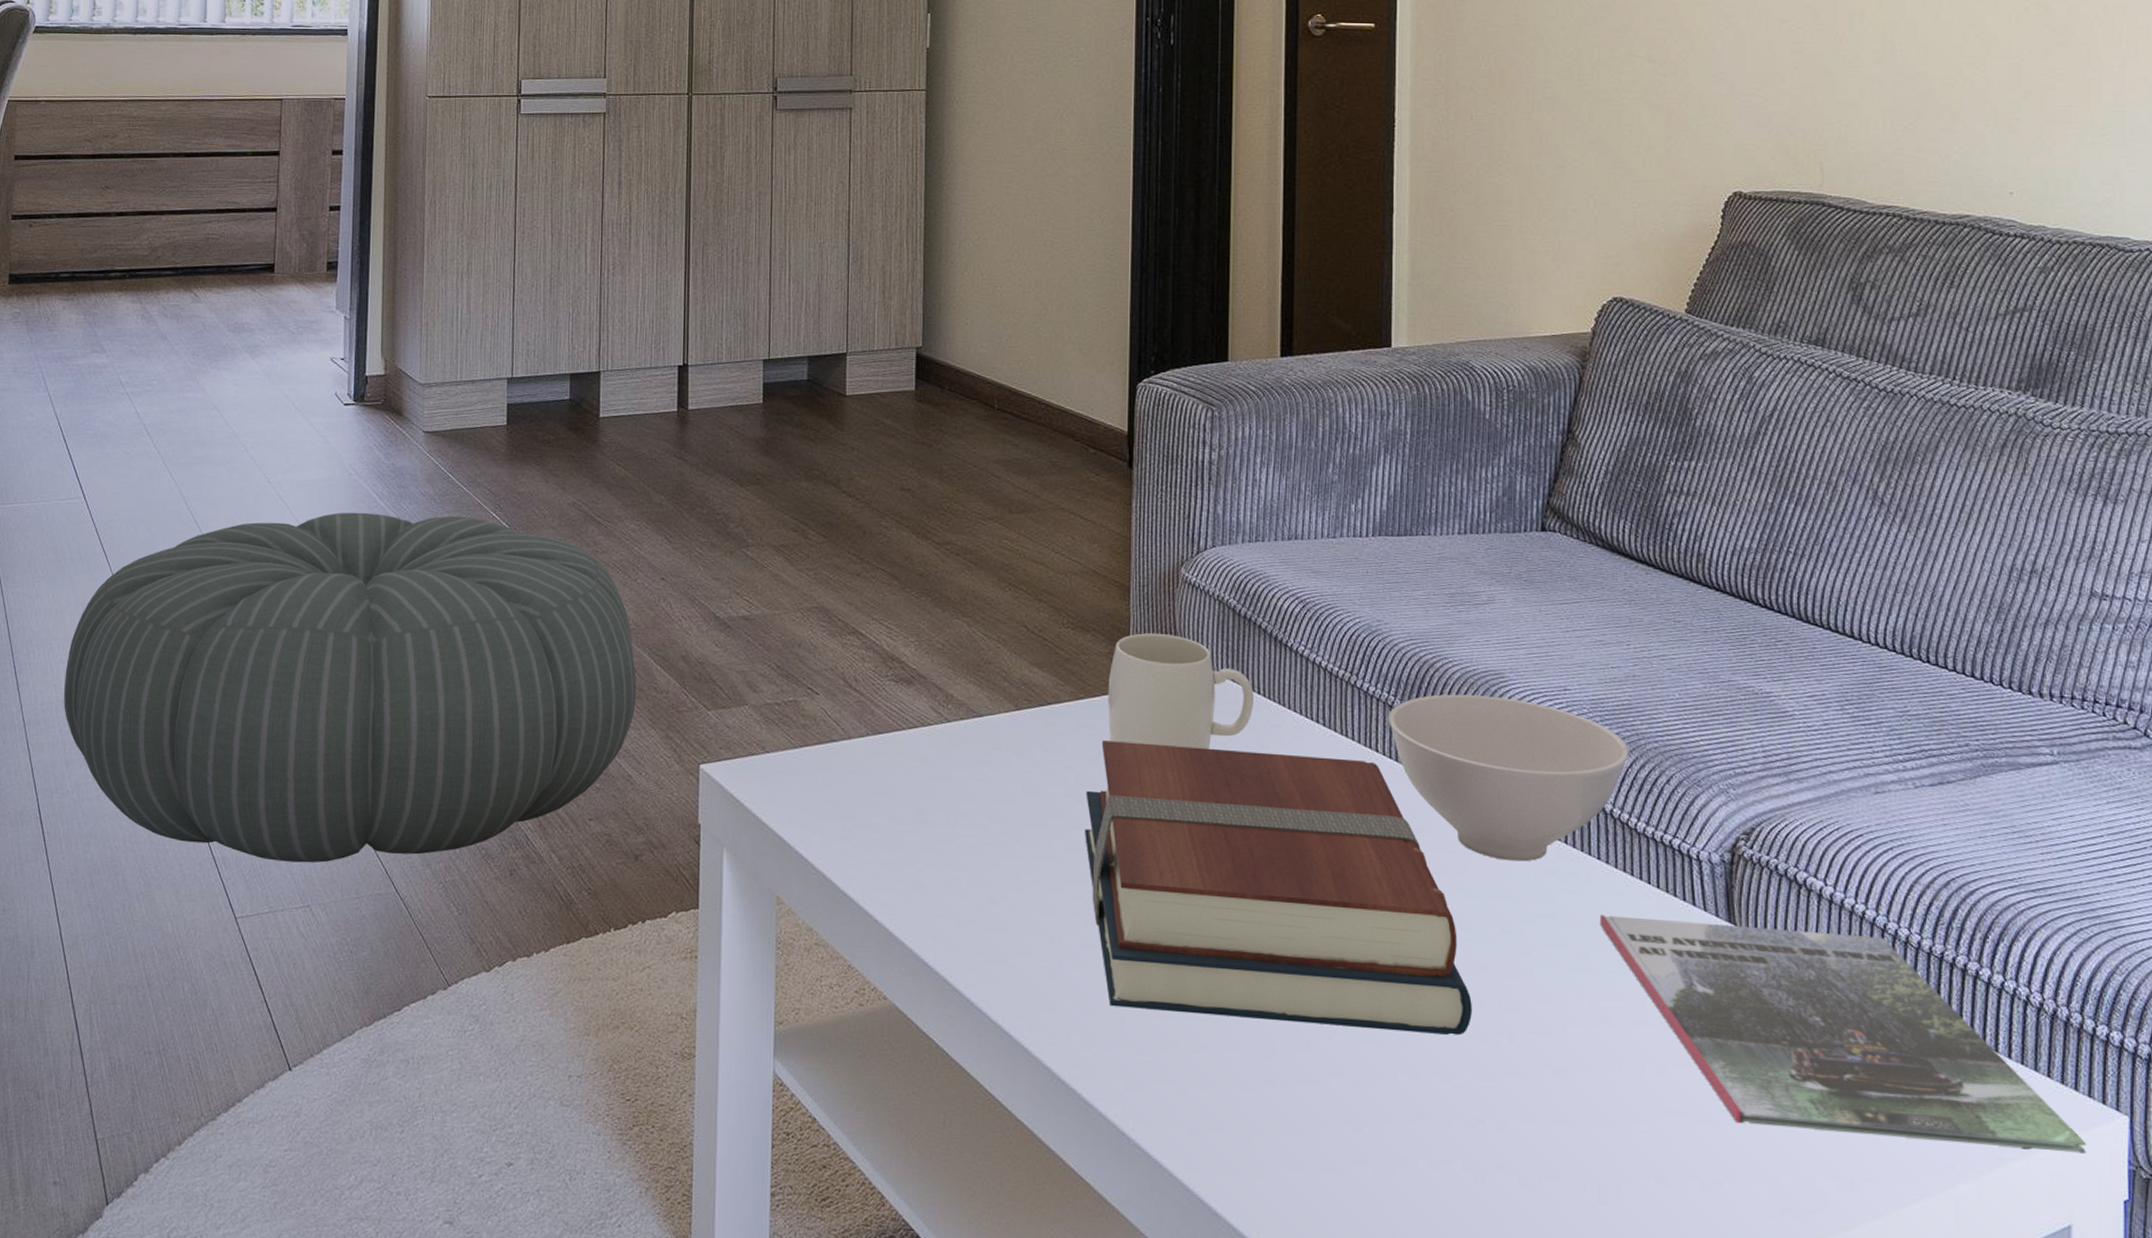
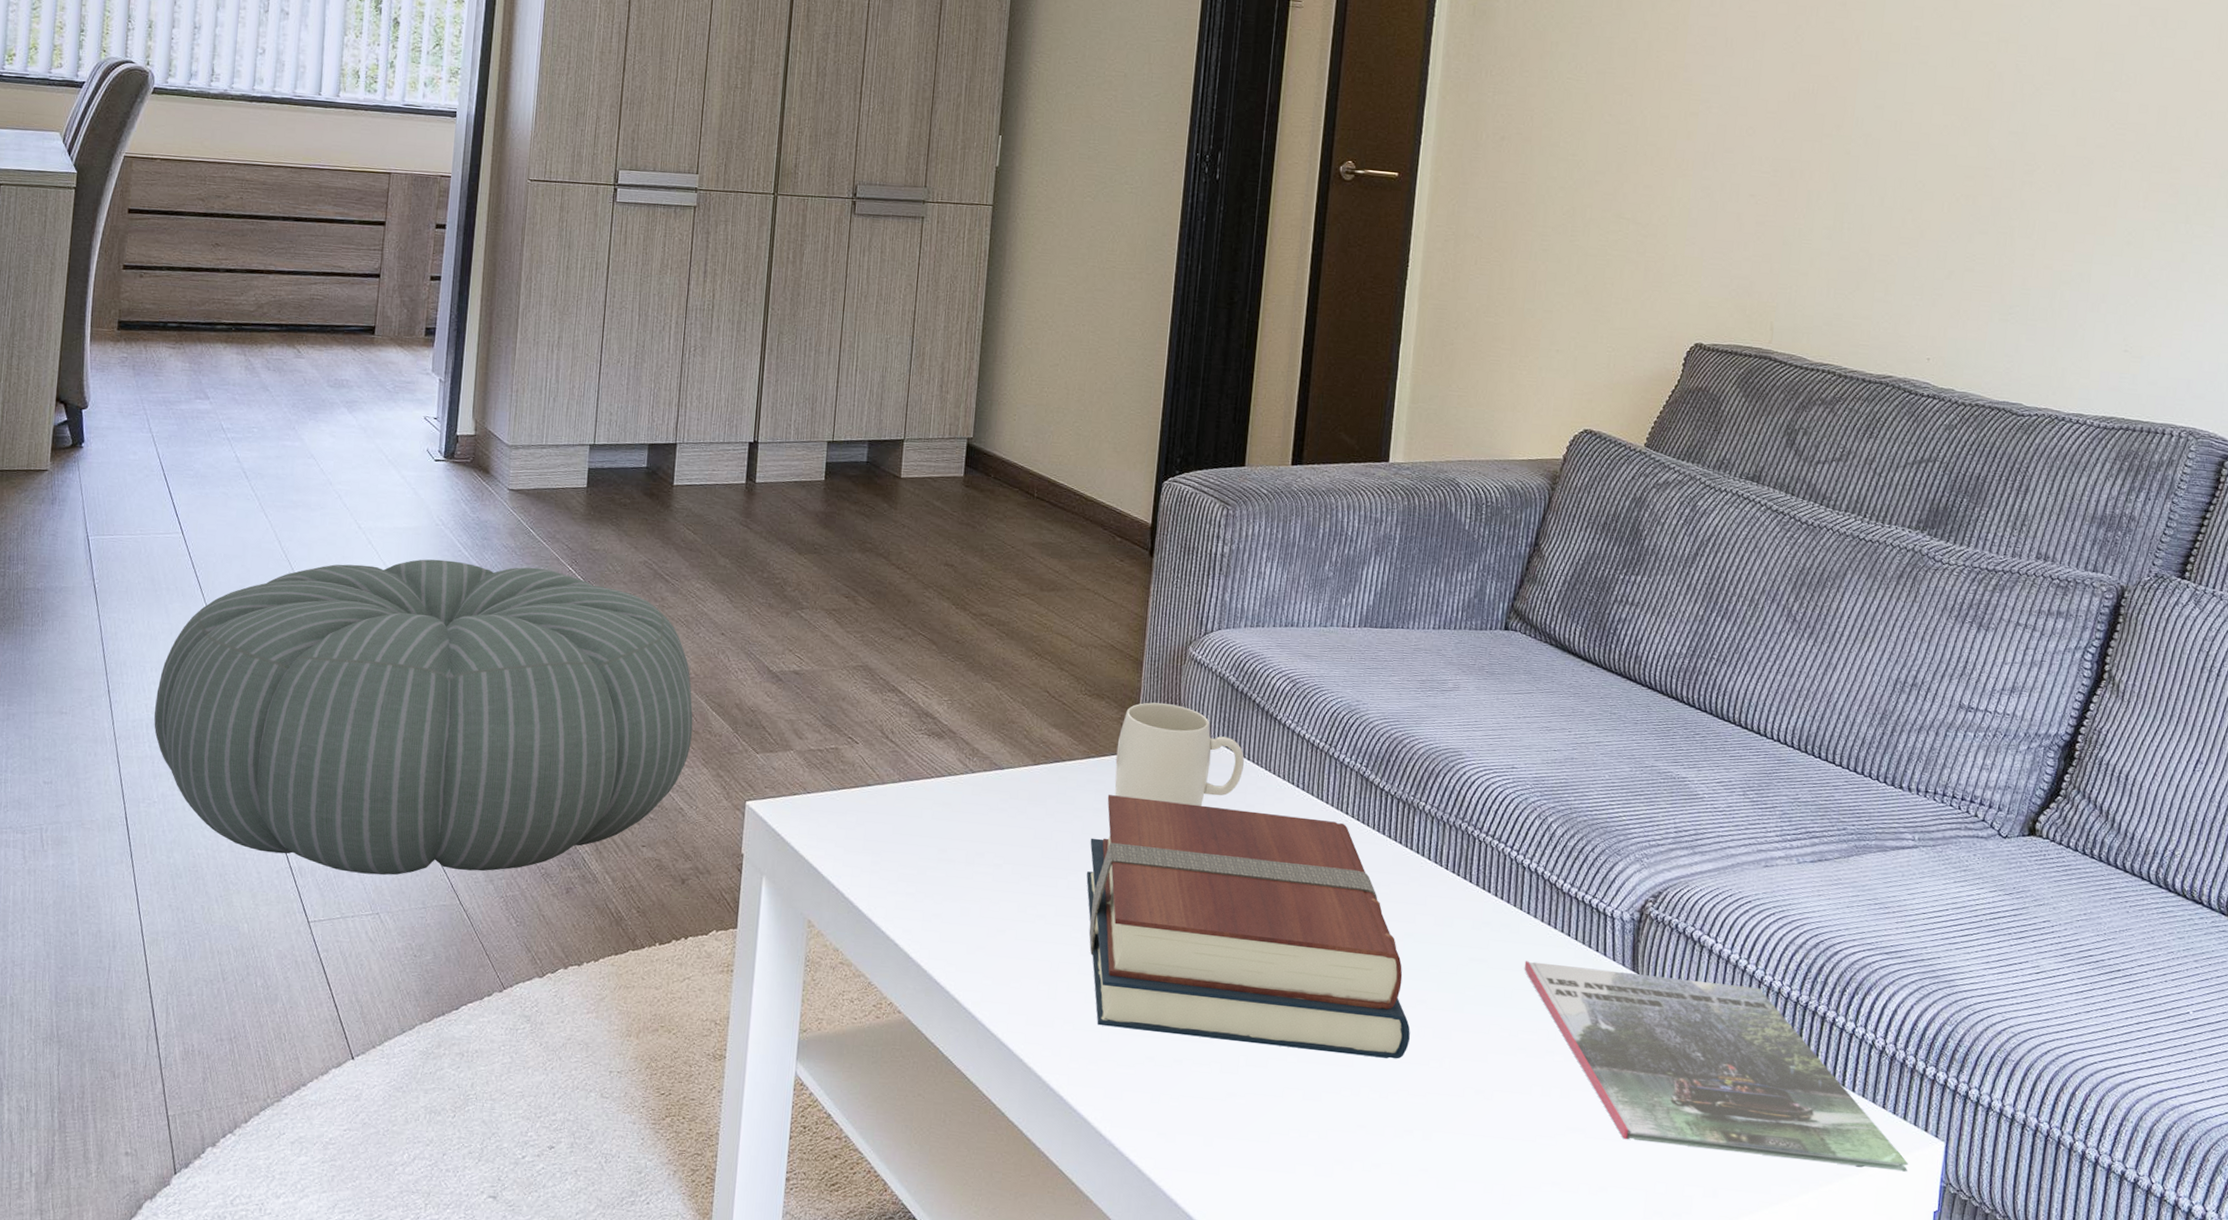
bowl: present [1388,694,1630,862] -> none [1359,767,1563,914]

